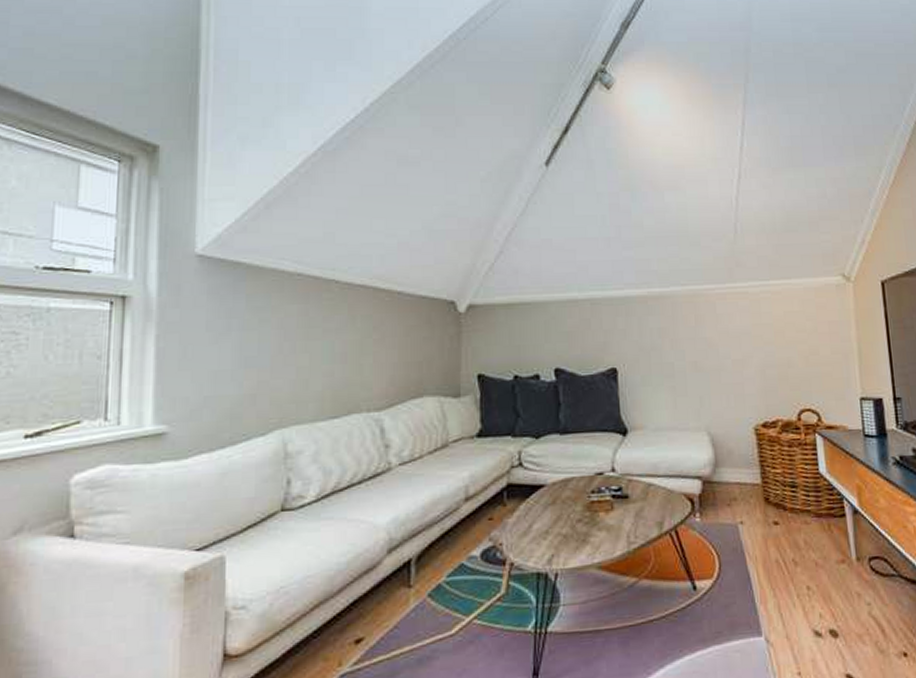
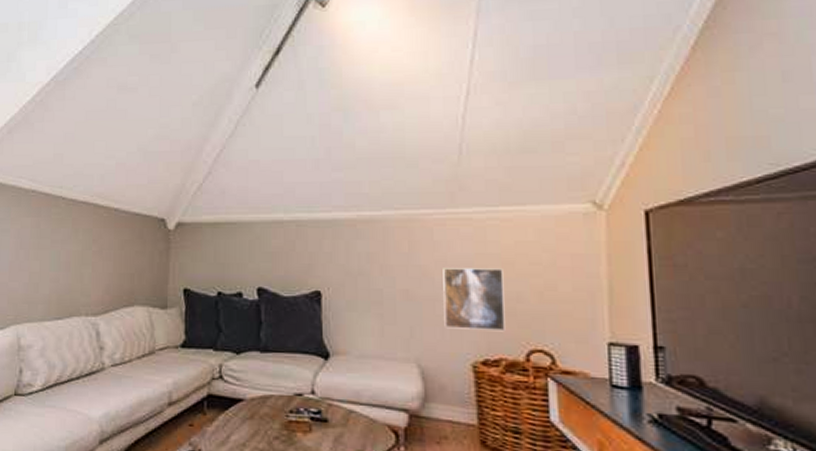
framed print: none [725,337,780,396] -> present [443,268,505,332]

